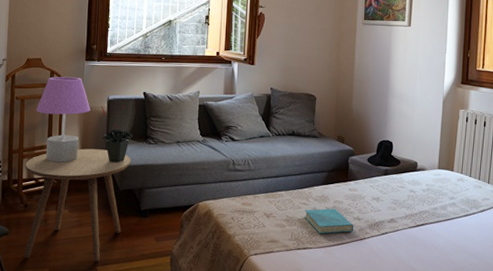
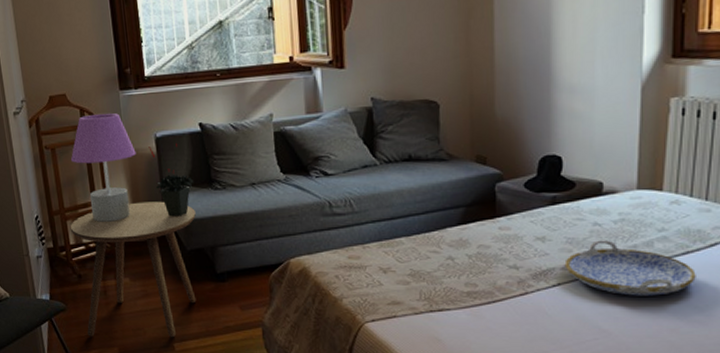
book: present [304,208,354,234] -> none [436,256,510,291]
serving tray: none [390,202,472,245] -> present [564,240,696,296]

